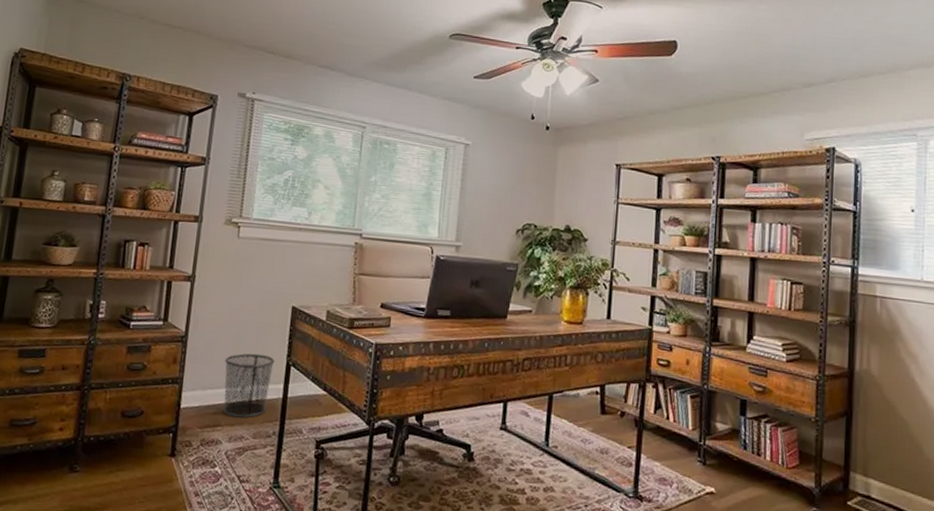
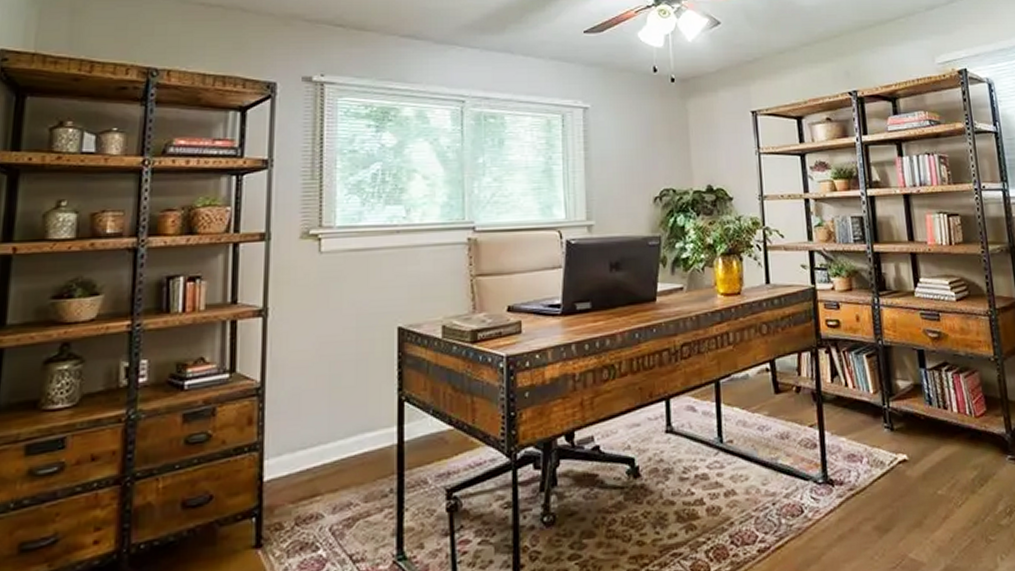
waste bin: present [223,353,275,418] -> none [318,393,383,480]

